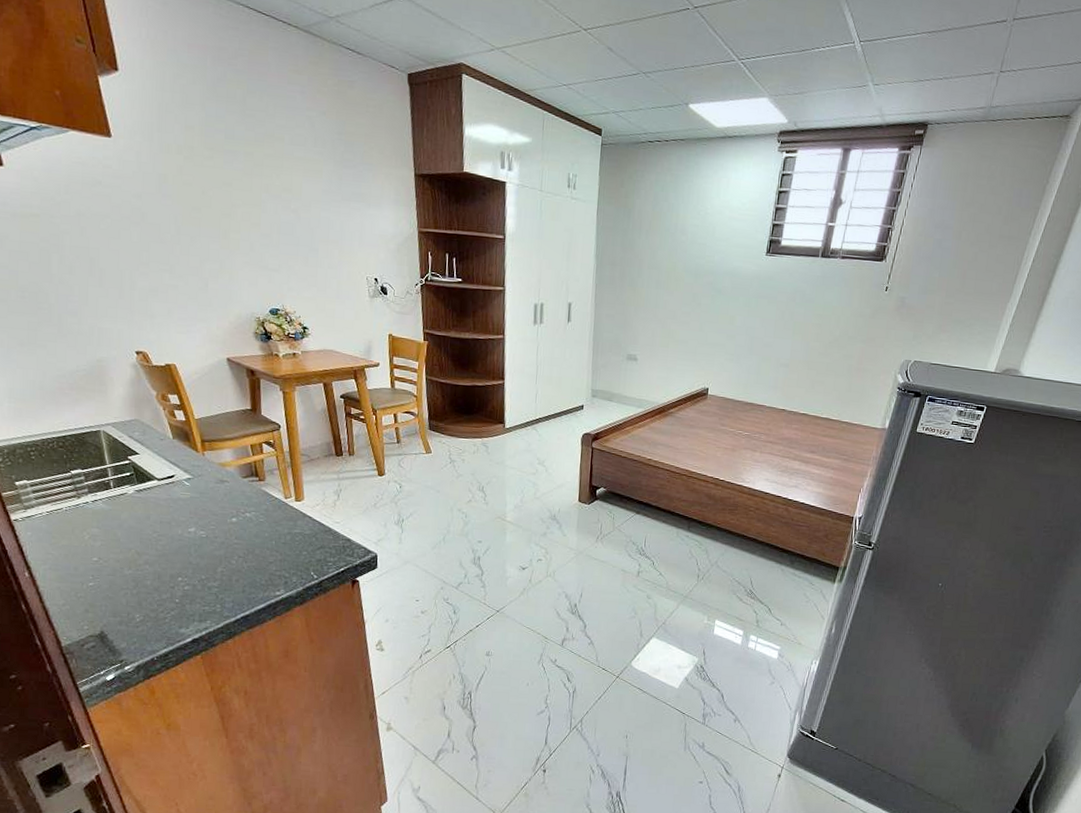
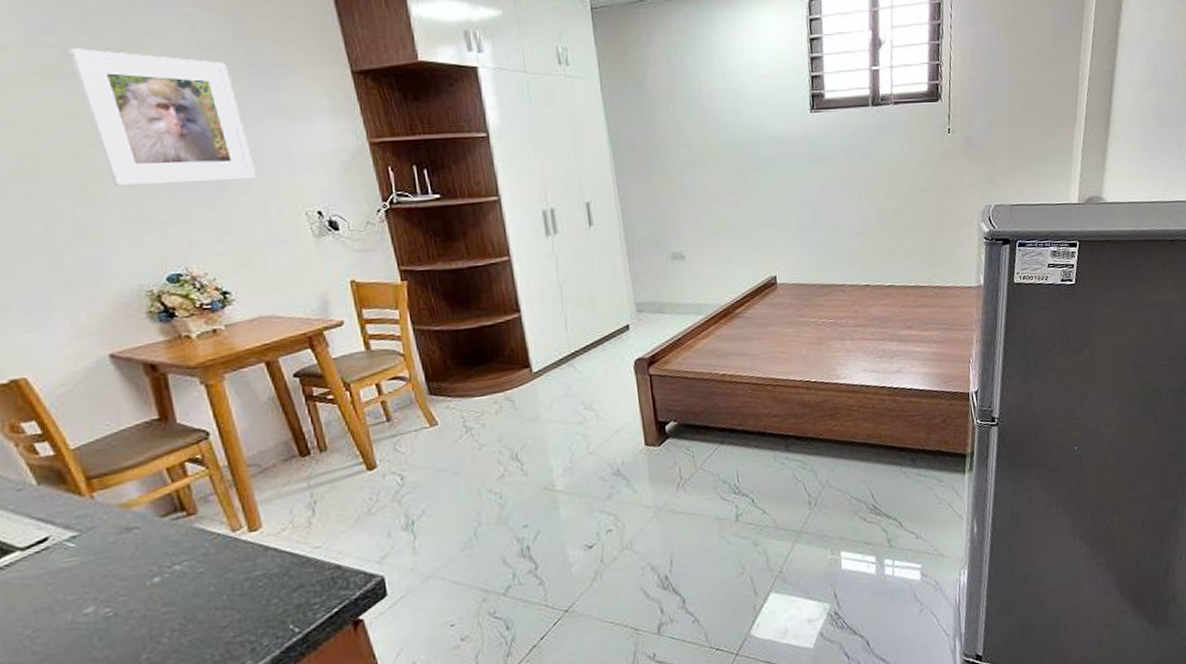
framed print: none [231,133,338,247] -> present [68,48,256,185]

